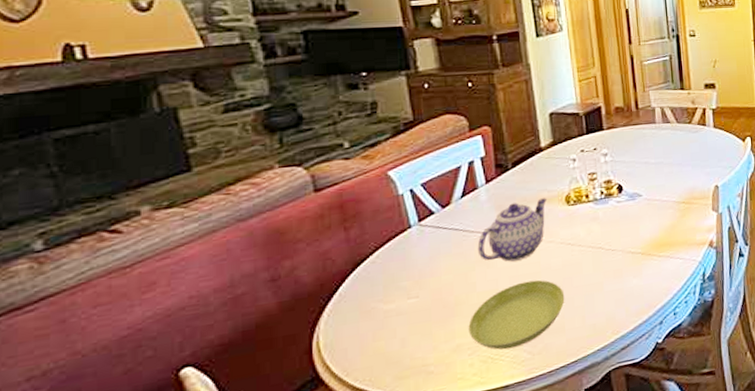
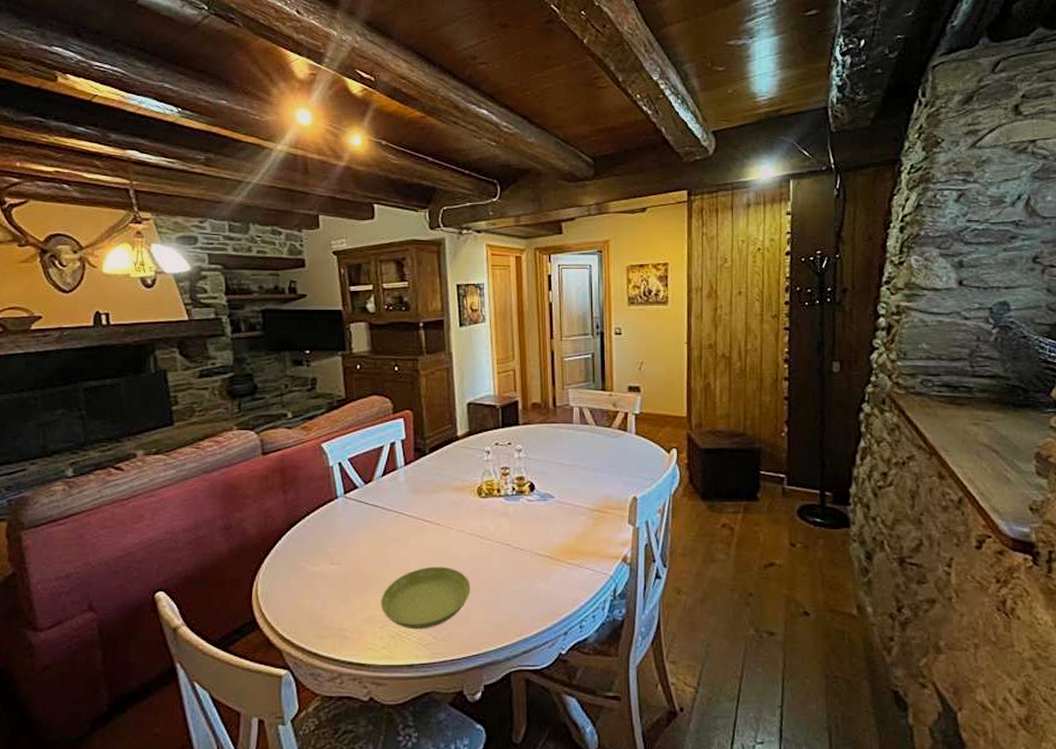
teapot: present [477,198,546,262] -> none [393,487,459,545]

